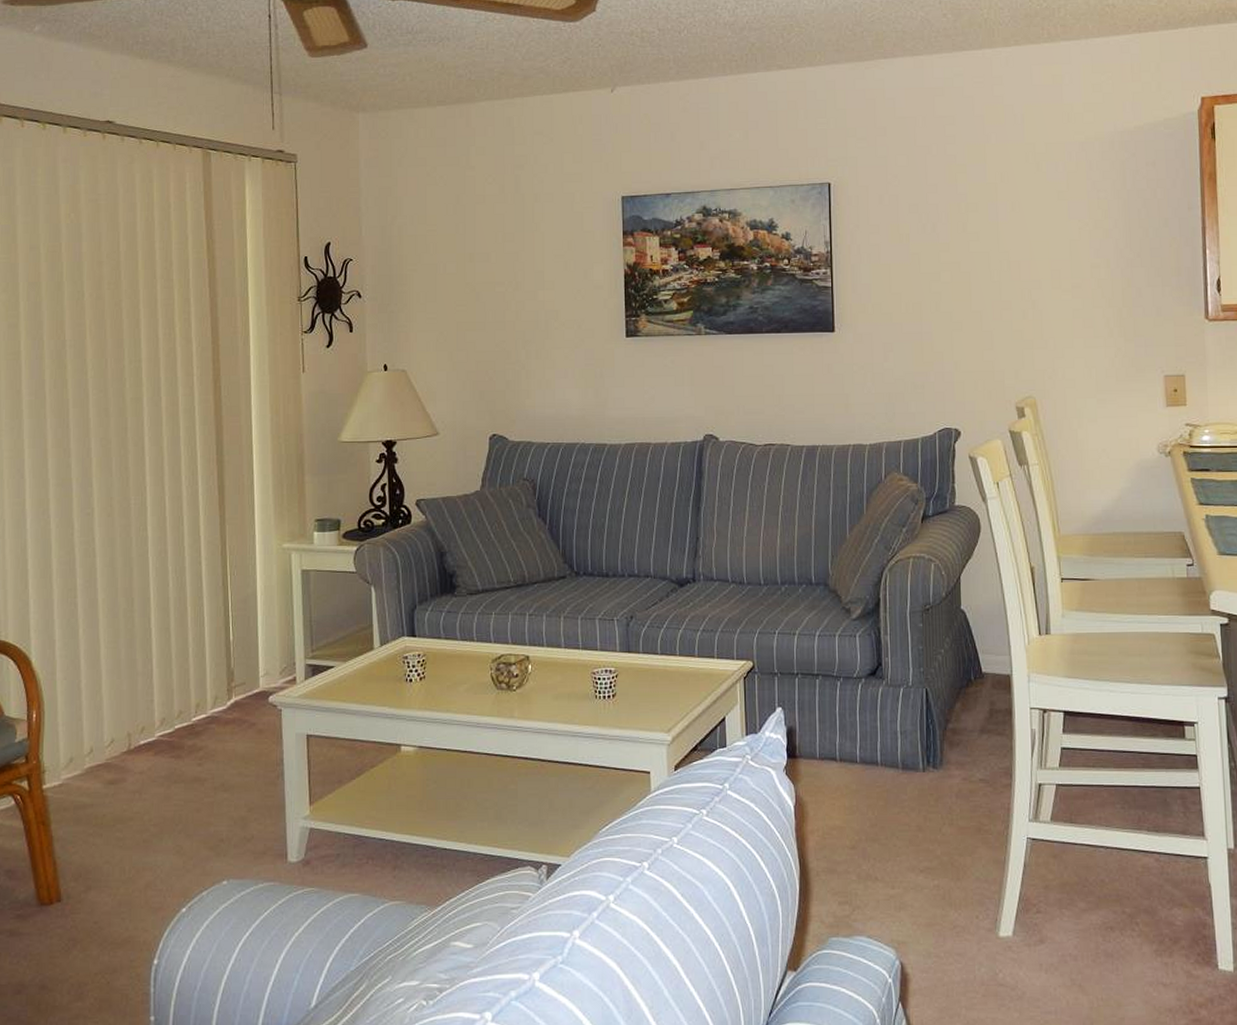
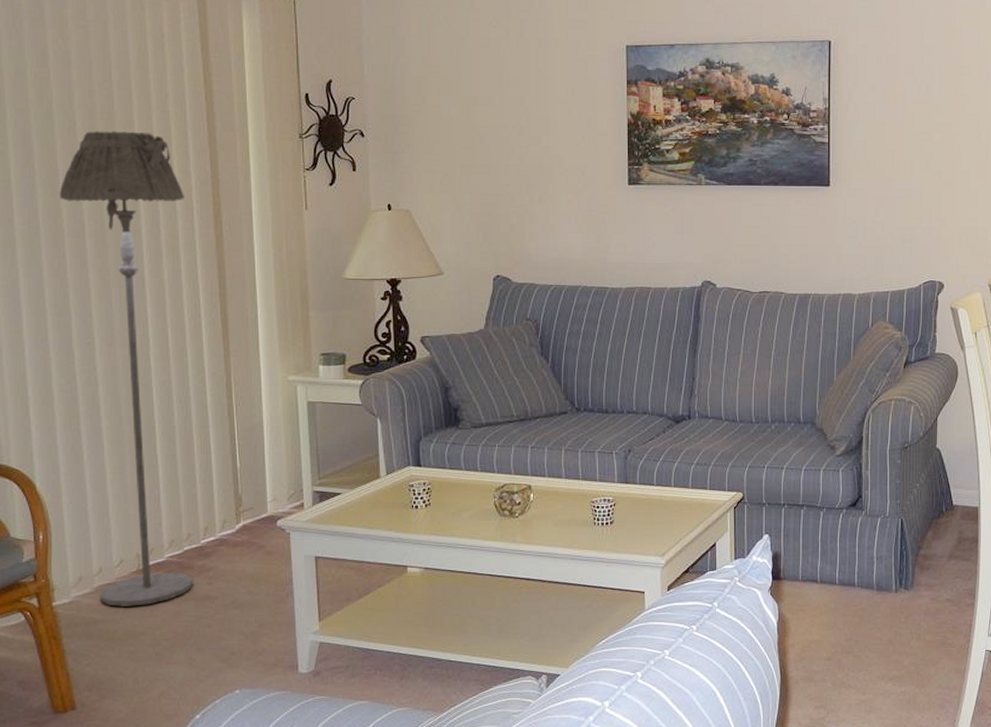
floor lamp: none [66,300,185,790] -> present [59,131,193,607]

